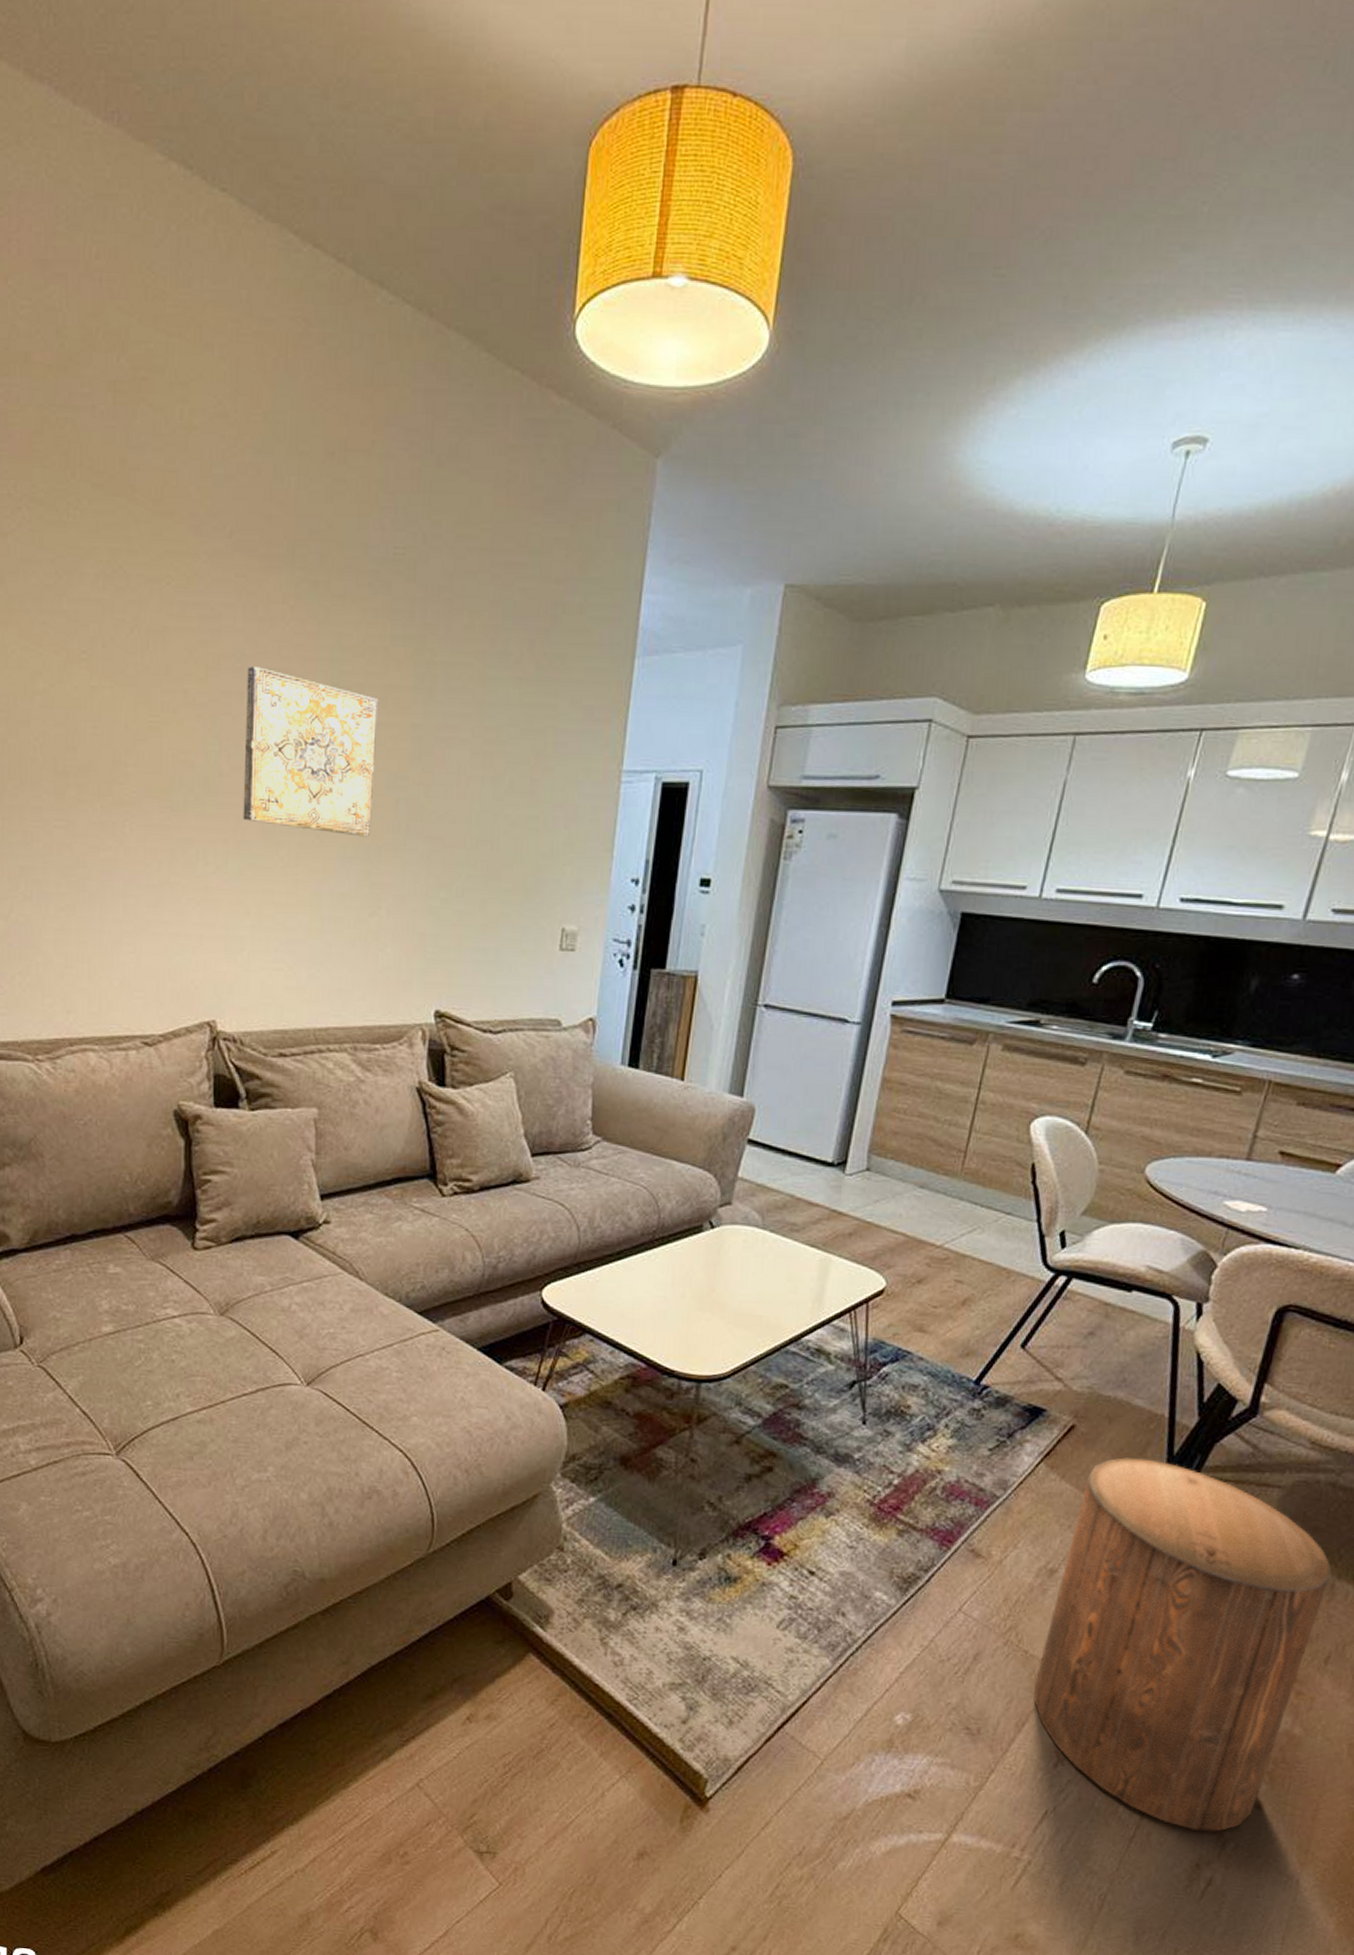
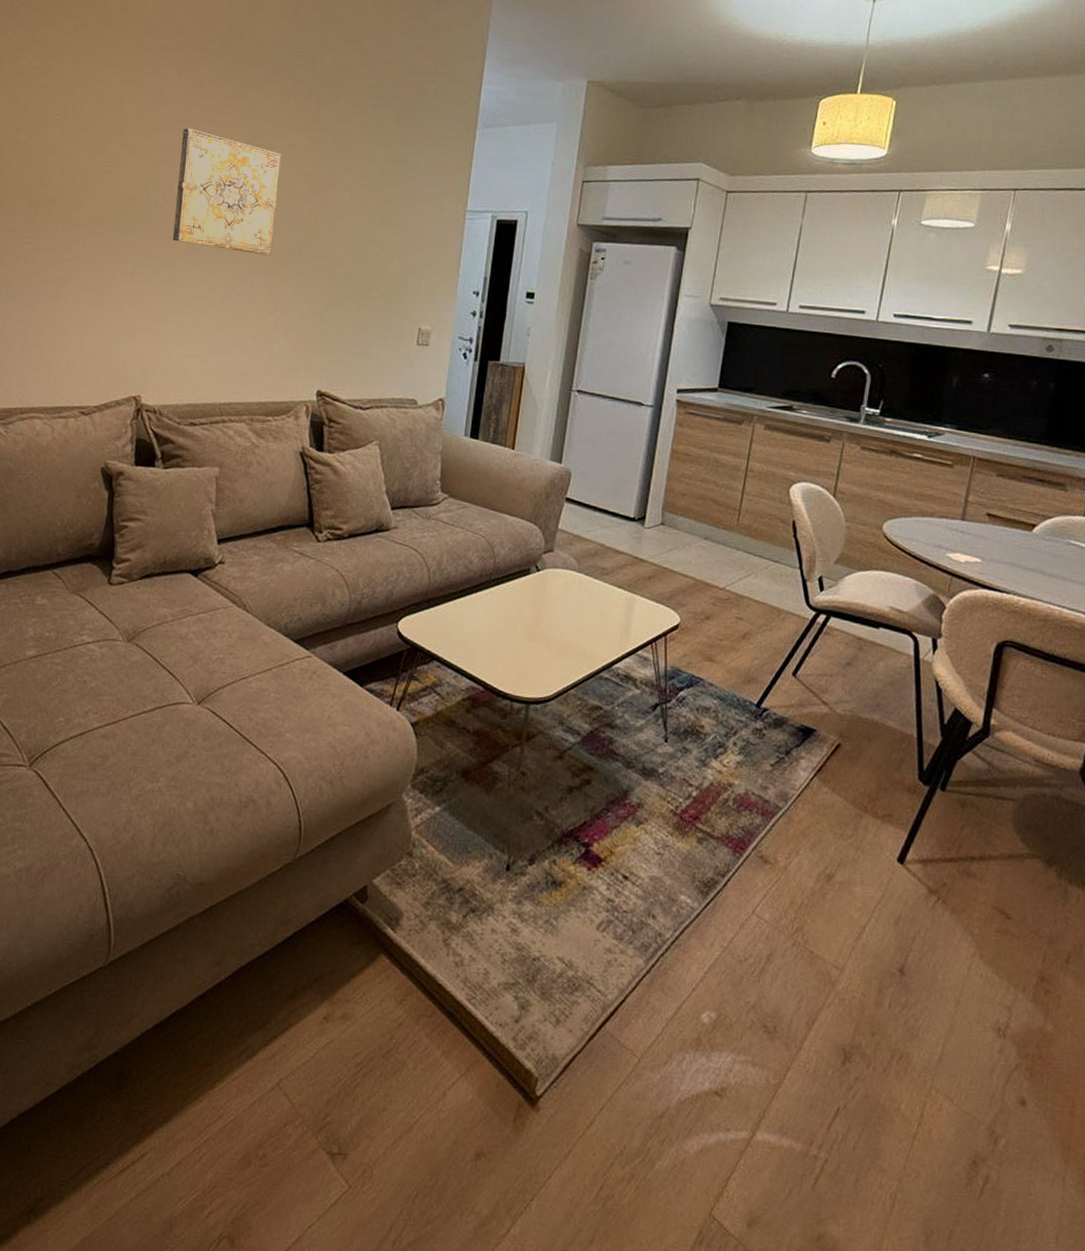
stool: present [1033,1457,1331,1832] -> none [820,773,1063,1129]

